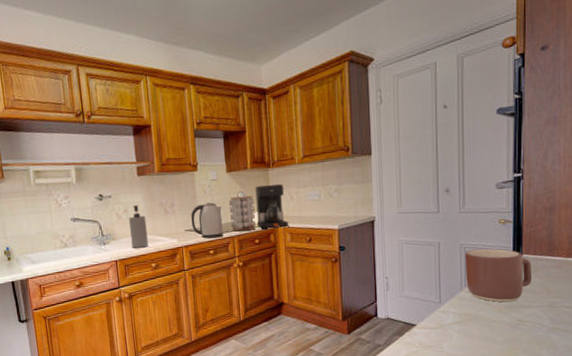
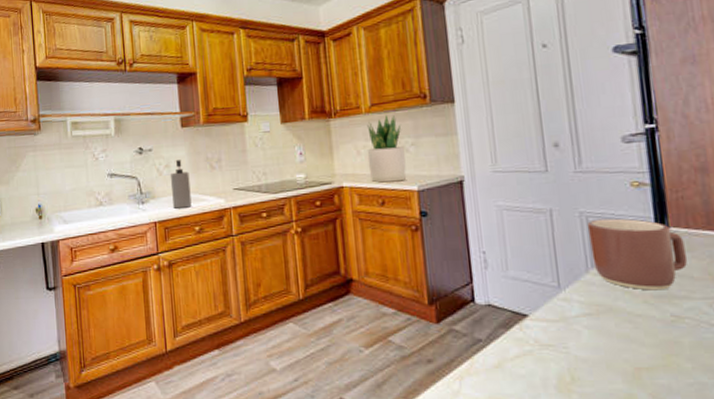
kettle: present [191,202,224,239] -> none [240,157,278,199]
spice rack: present [228,190,257,232] -> none [283,144,317,192]
coffee maker: present [255,184,289,229] -> none [314,137,357,189]
planter: none [298,165,330,223] -> present [366,114,407,183]

